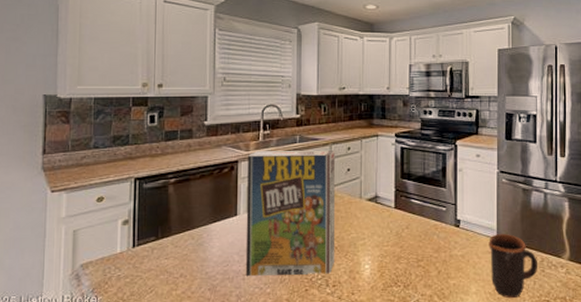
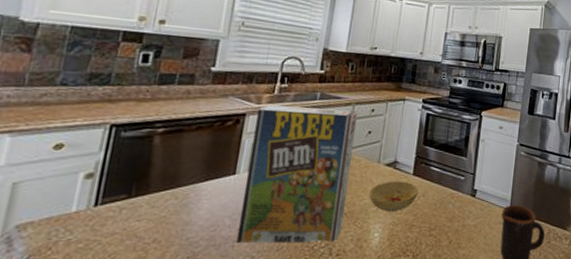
bowl: none [356,215,401,245] -> present [369,181,418,212]

